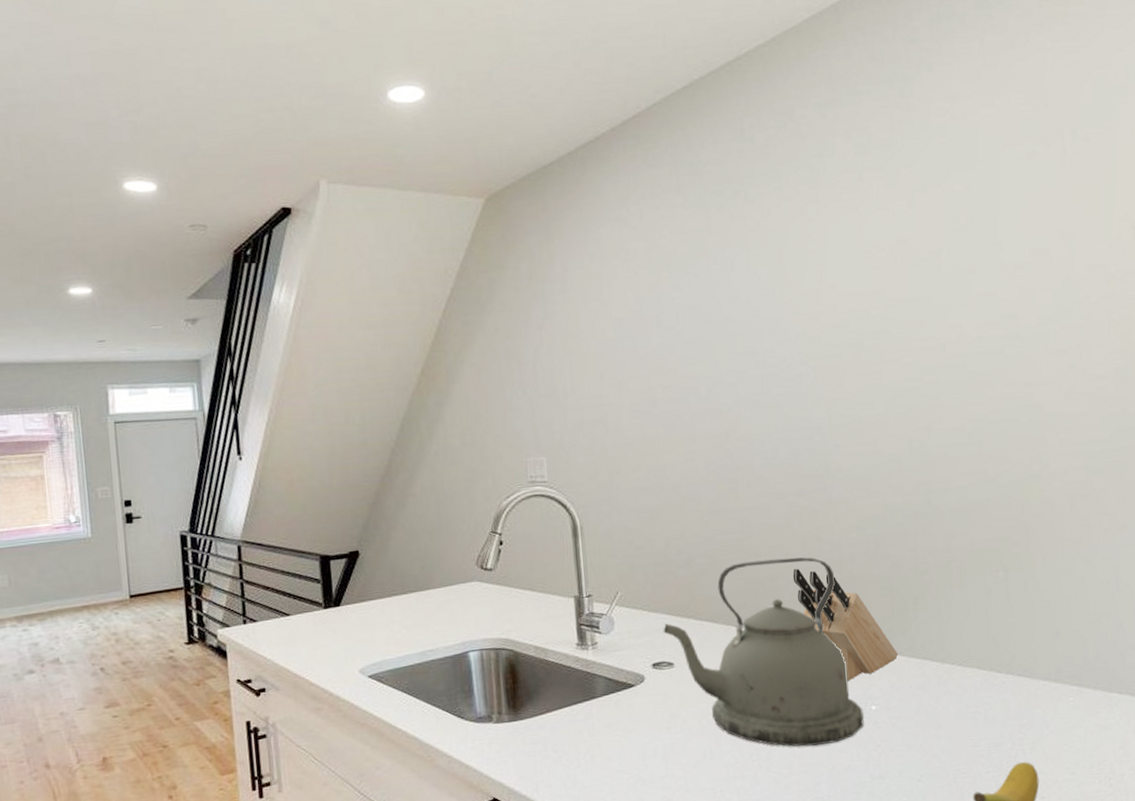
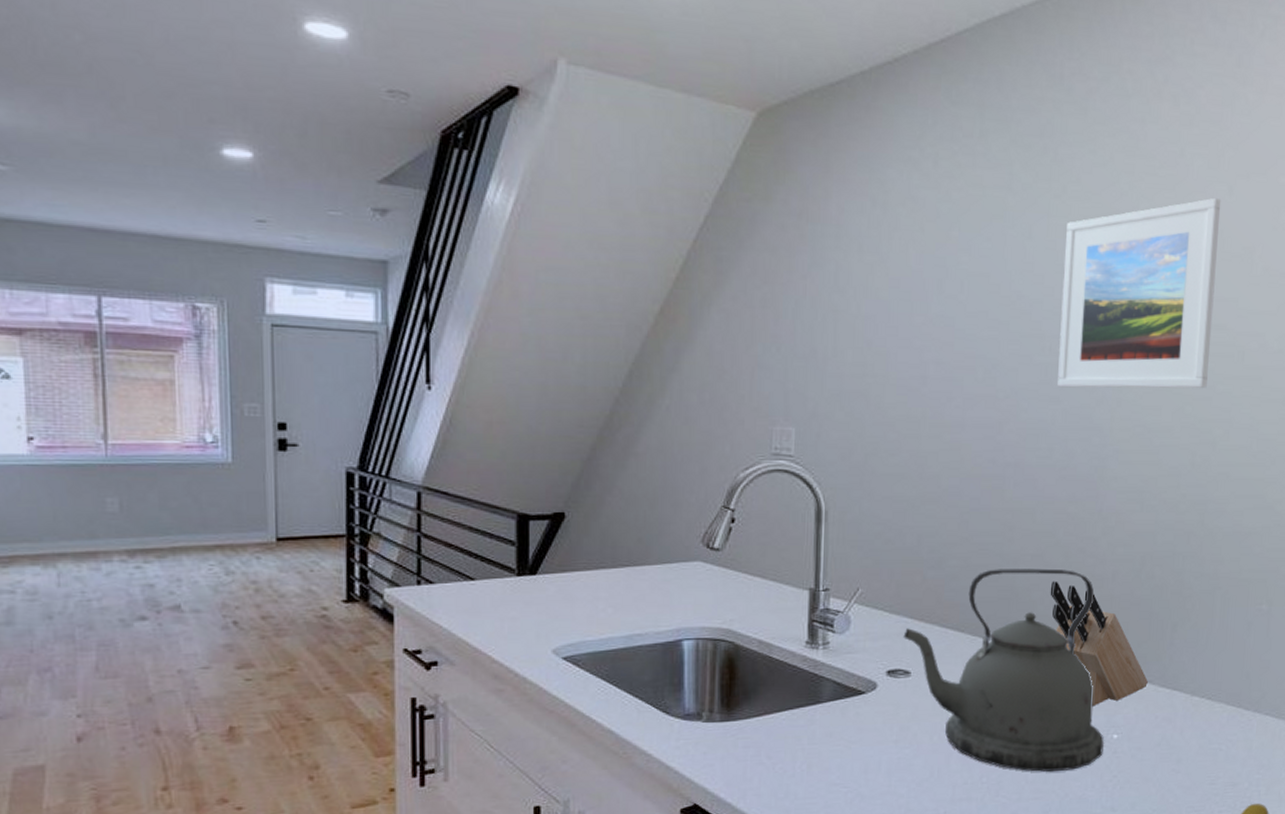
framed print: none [764,211,914,395] -> present [1058,197,1221,389]

